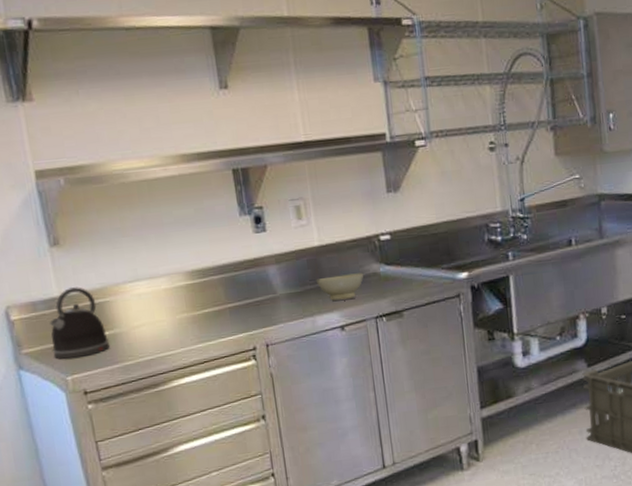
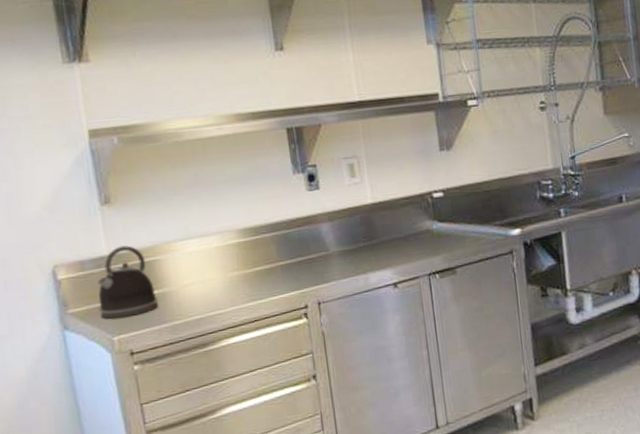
bowl: present [315,273,364,301] -> none [368,230,417,258]

